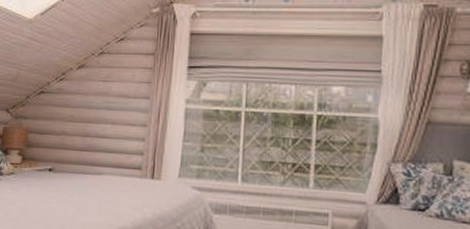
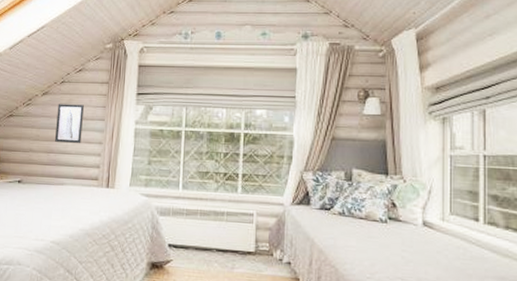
wall art: none [92,79,126,127] -> present [55,104,84,144]

